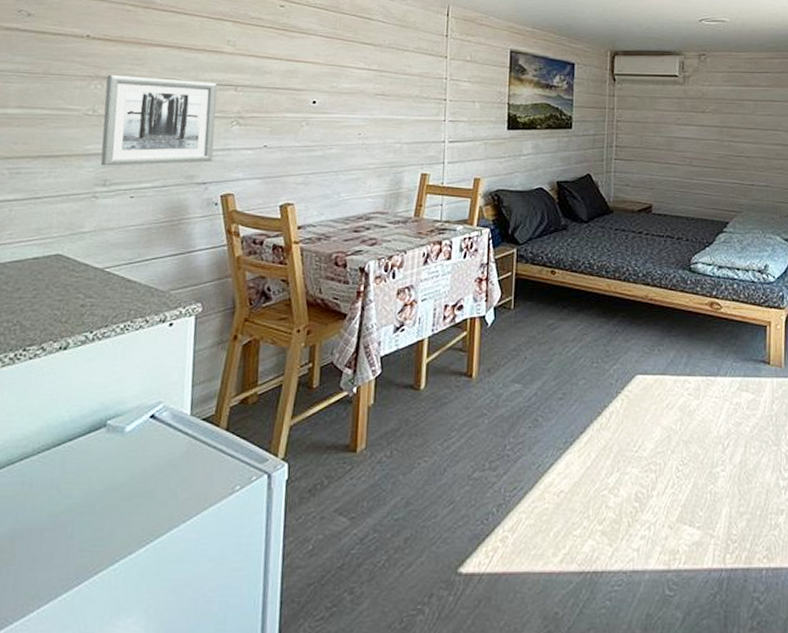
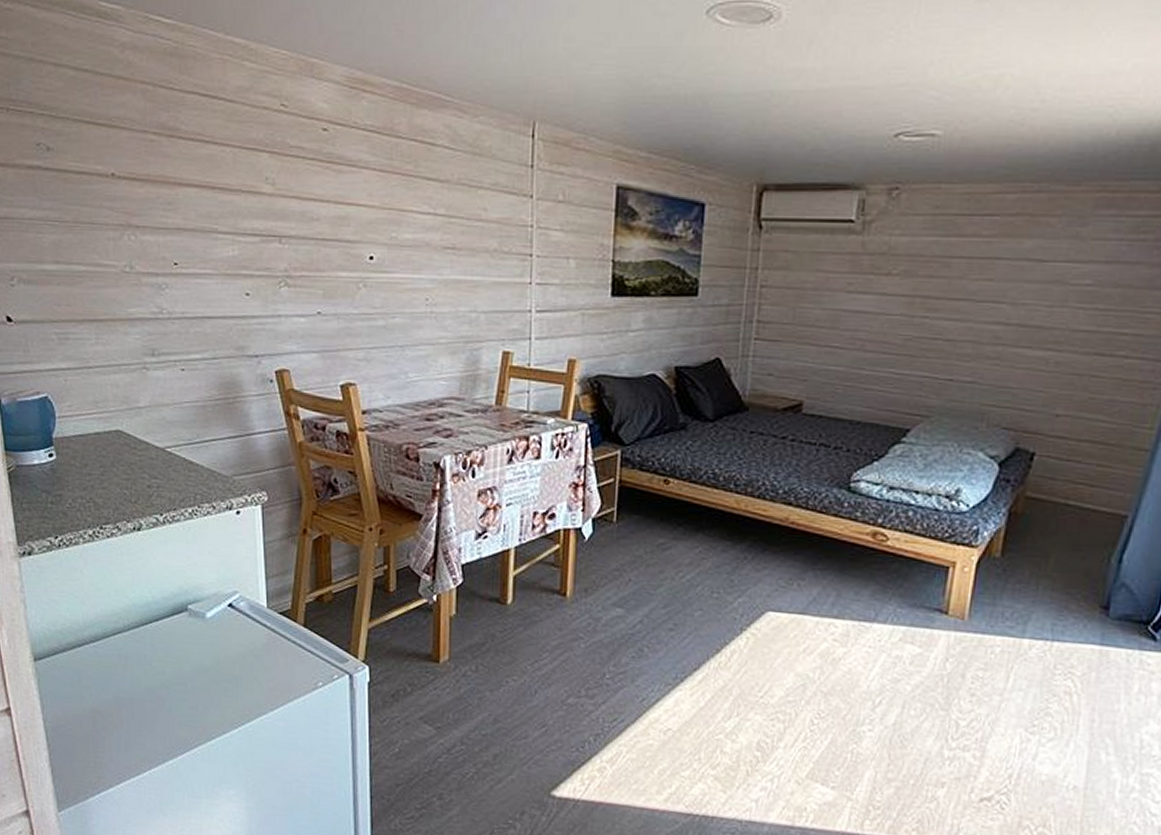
wall art: present [100,74,218,166] -> none [138,223,262,334]

